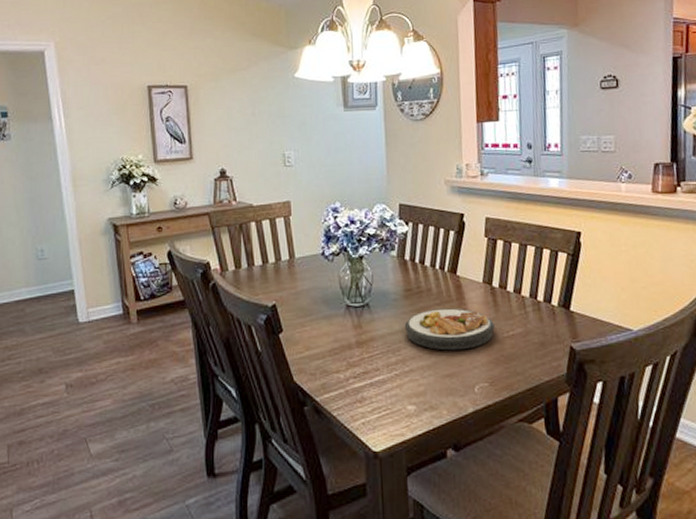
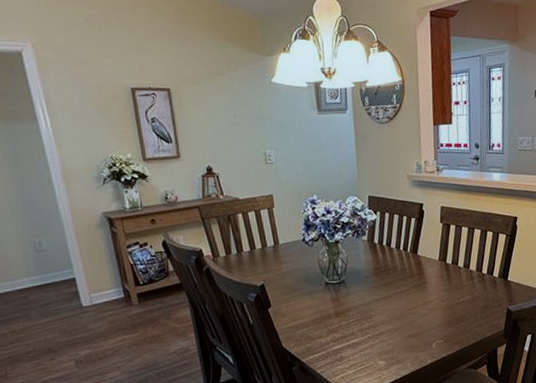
plate: present [404,308,495,351] -> none [374,281,448,316]

